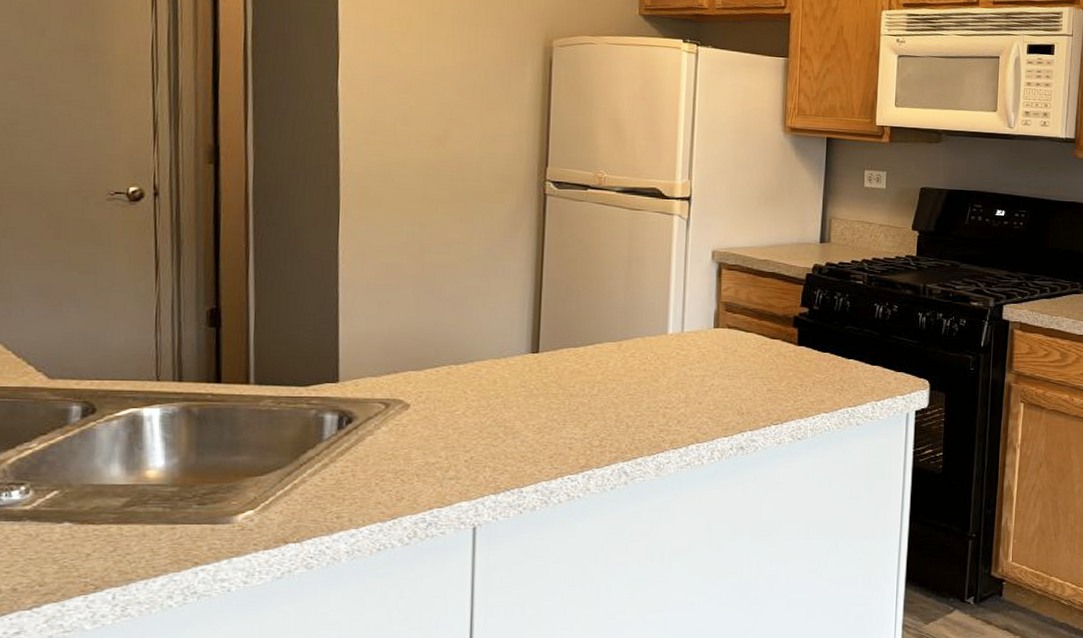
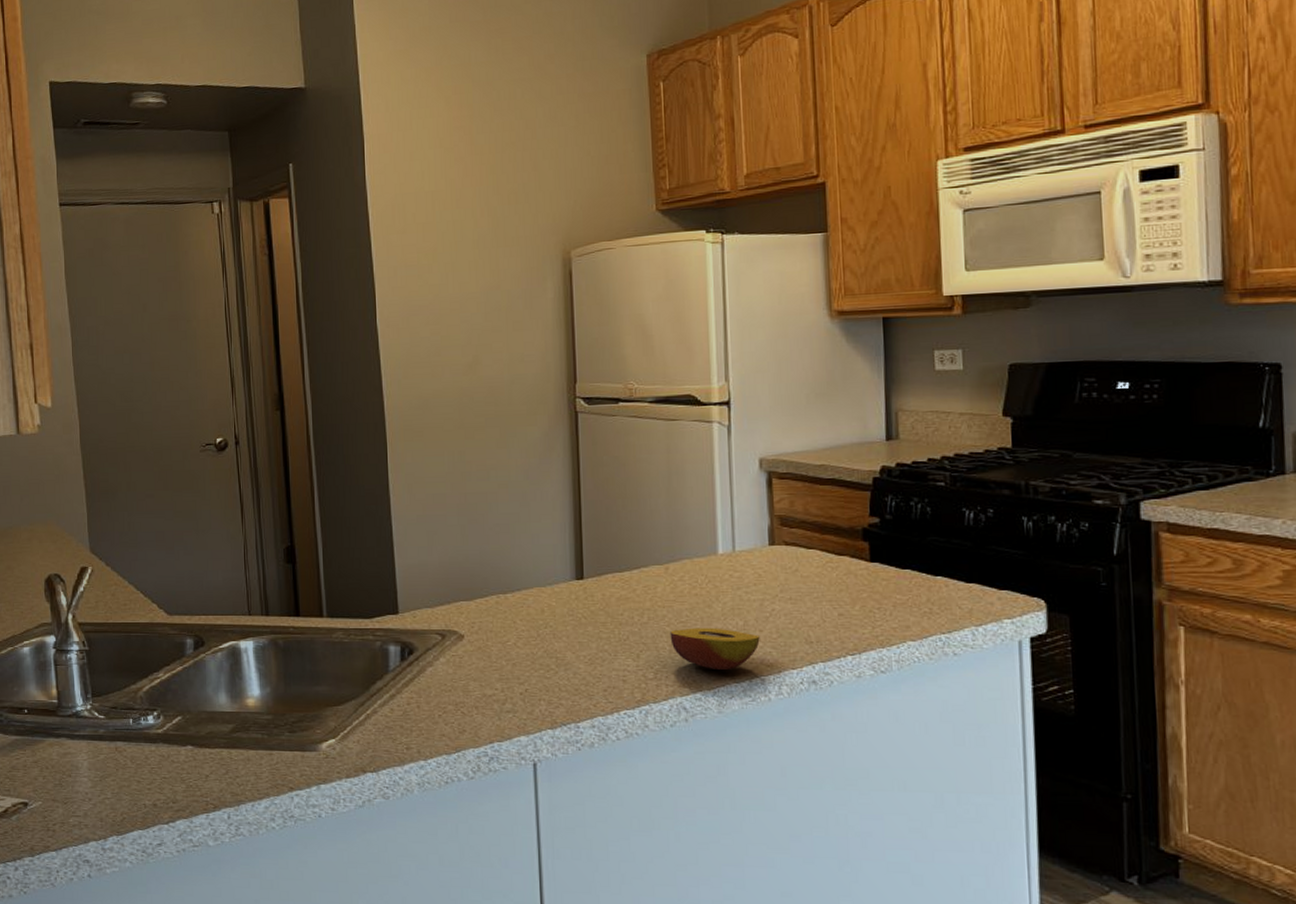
fruit: none [617,399,699,438] -> present [670,627,760,671]

